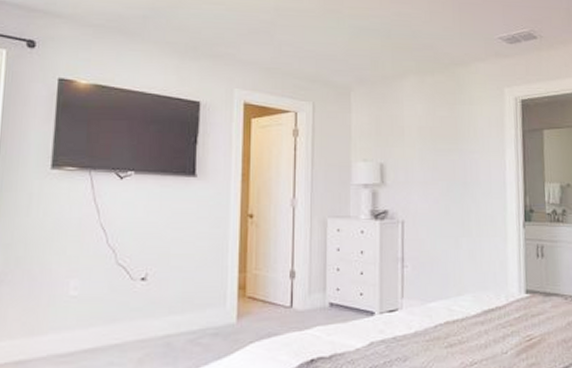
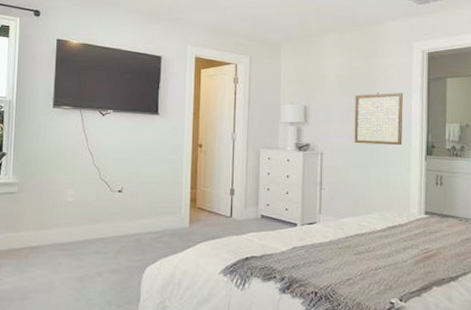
wall art: none [440,146,497,211] -> present [354,92,403,146]

